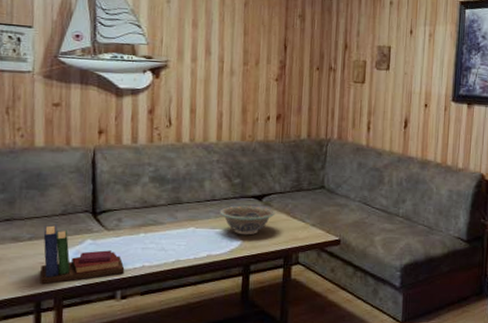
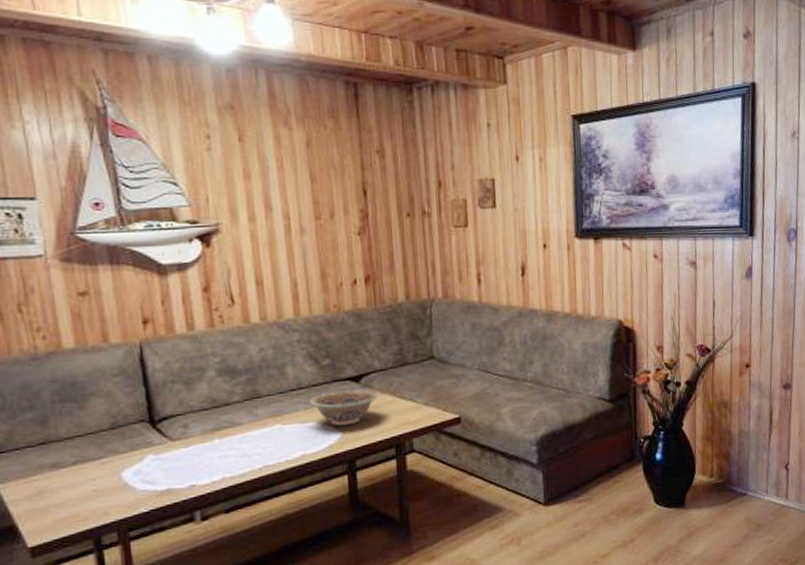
book: present [40,224,125,285] -> none [90,441,201,517]

